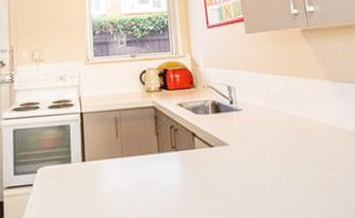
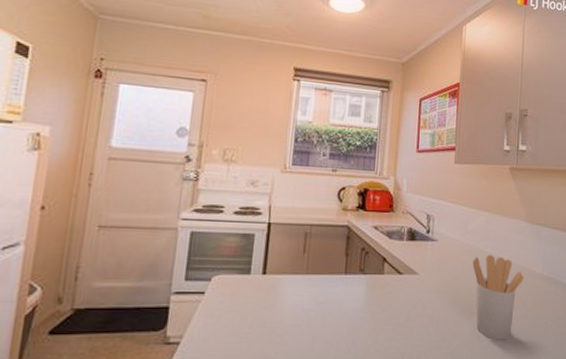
utensil holder: none [280,117,337,204] -> present [472,254,524,341]

